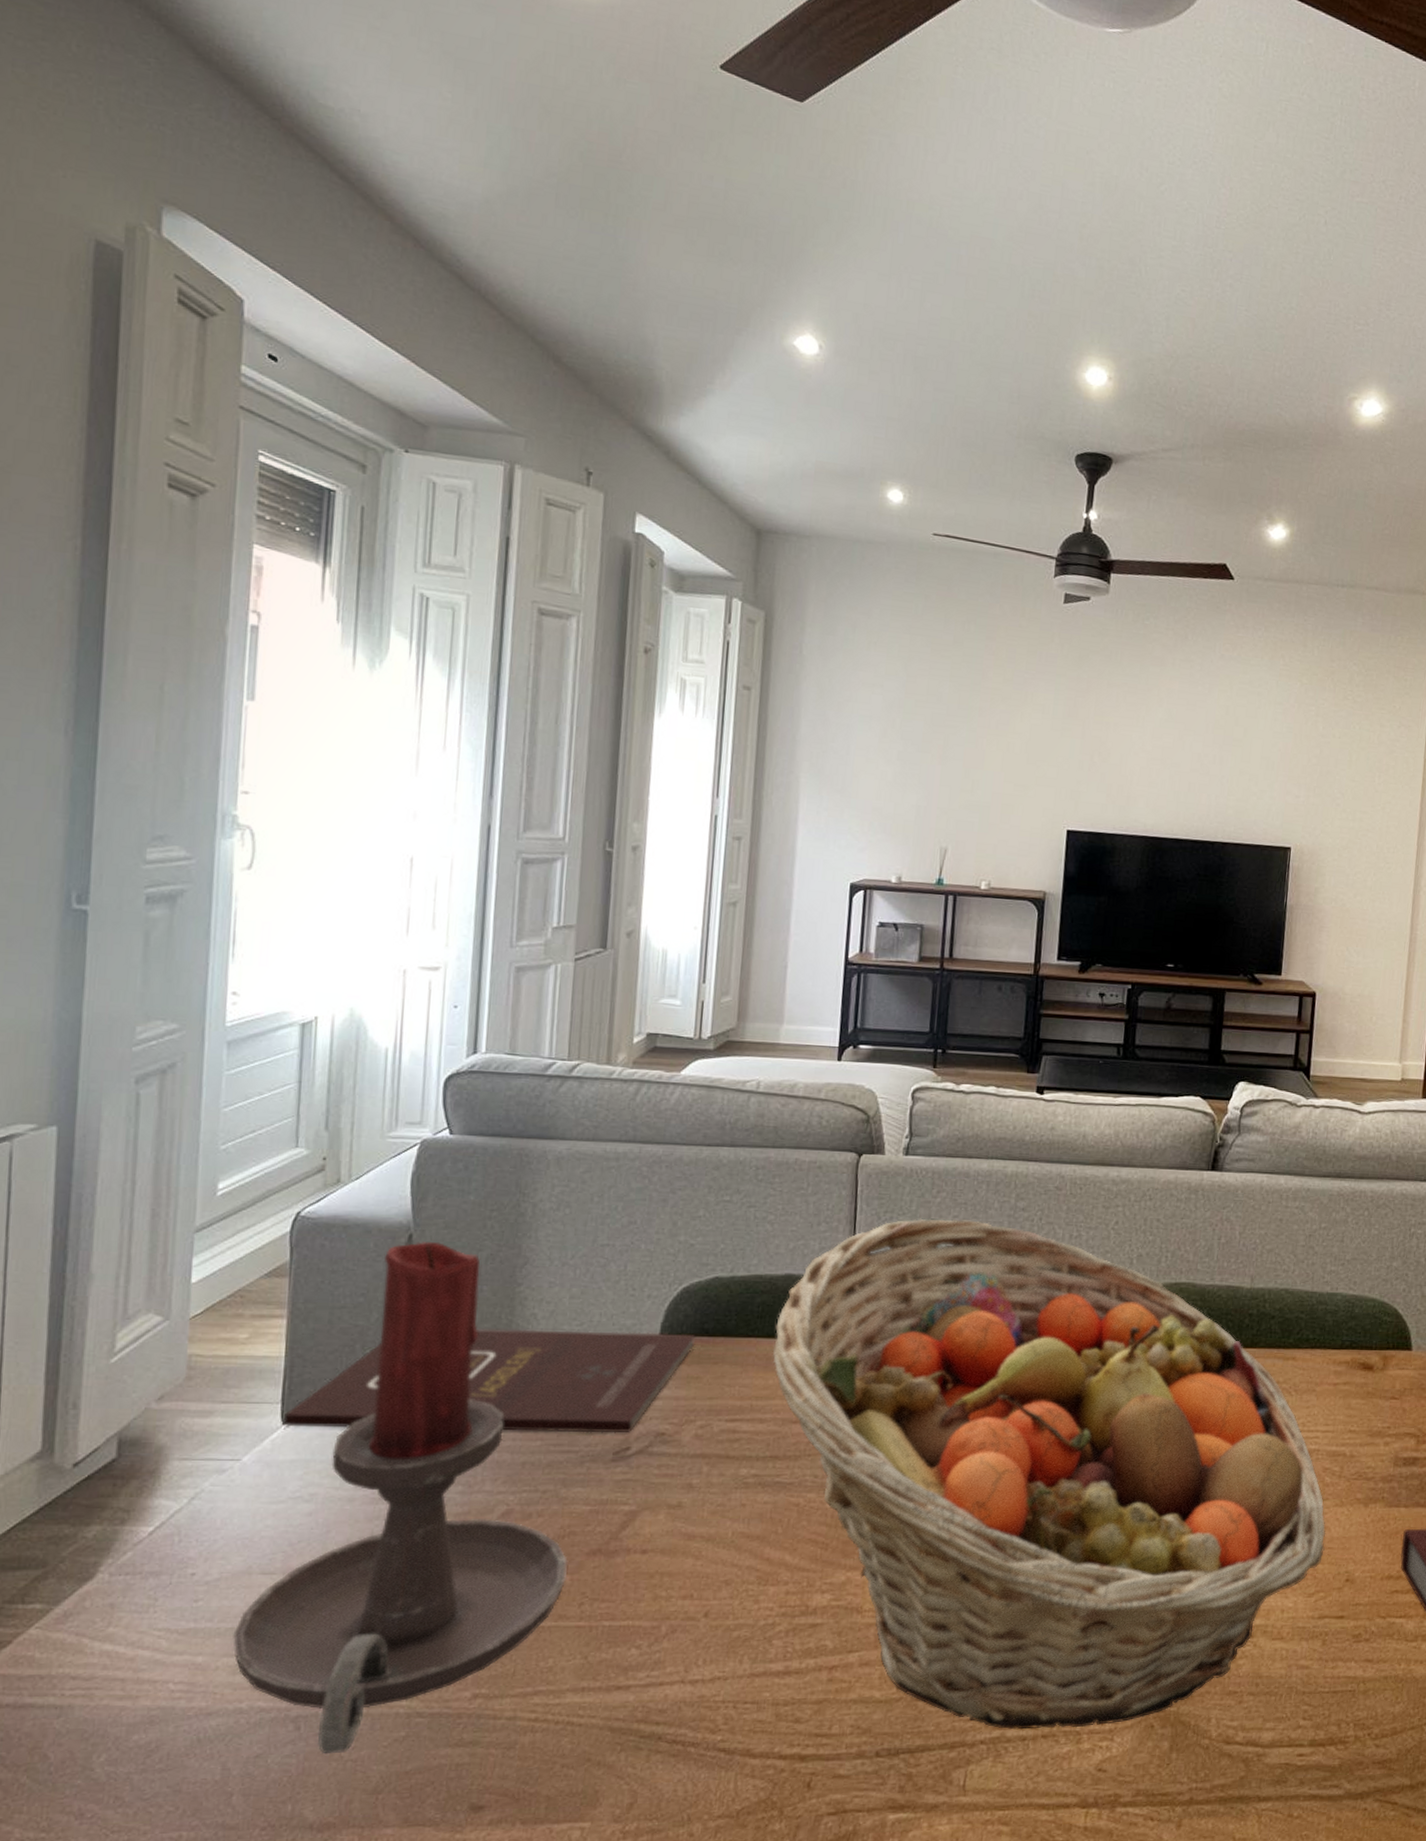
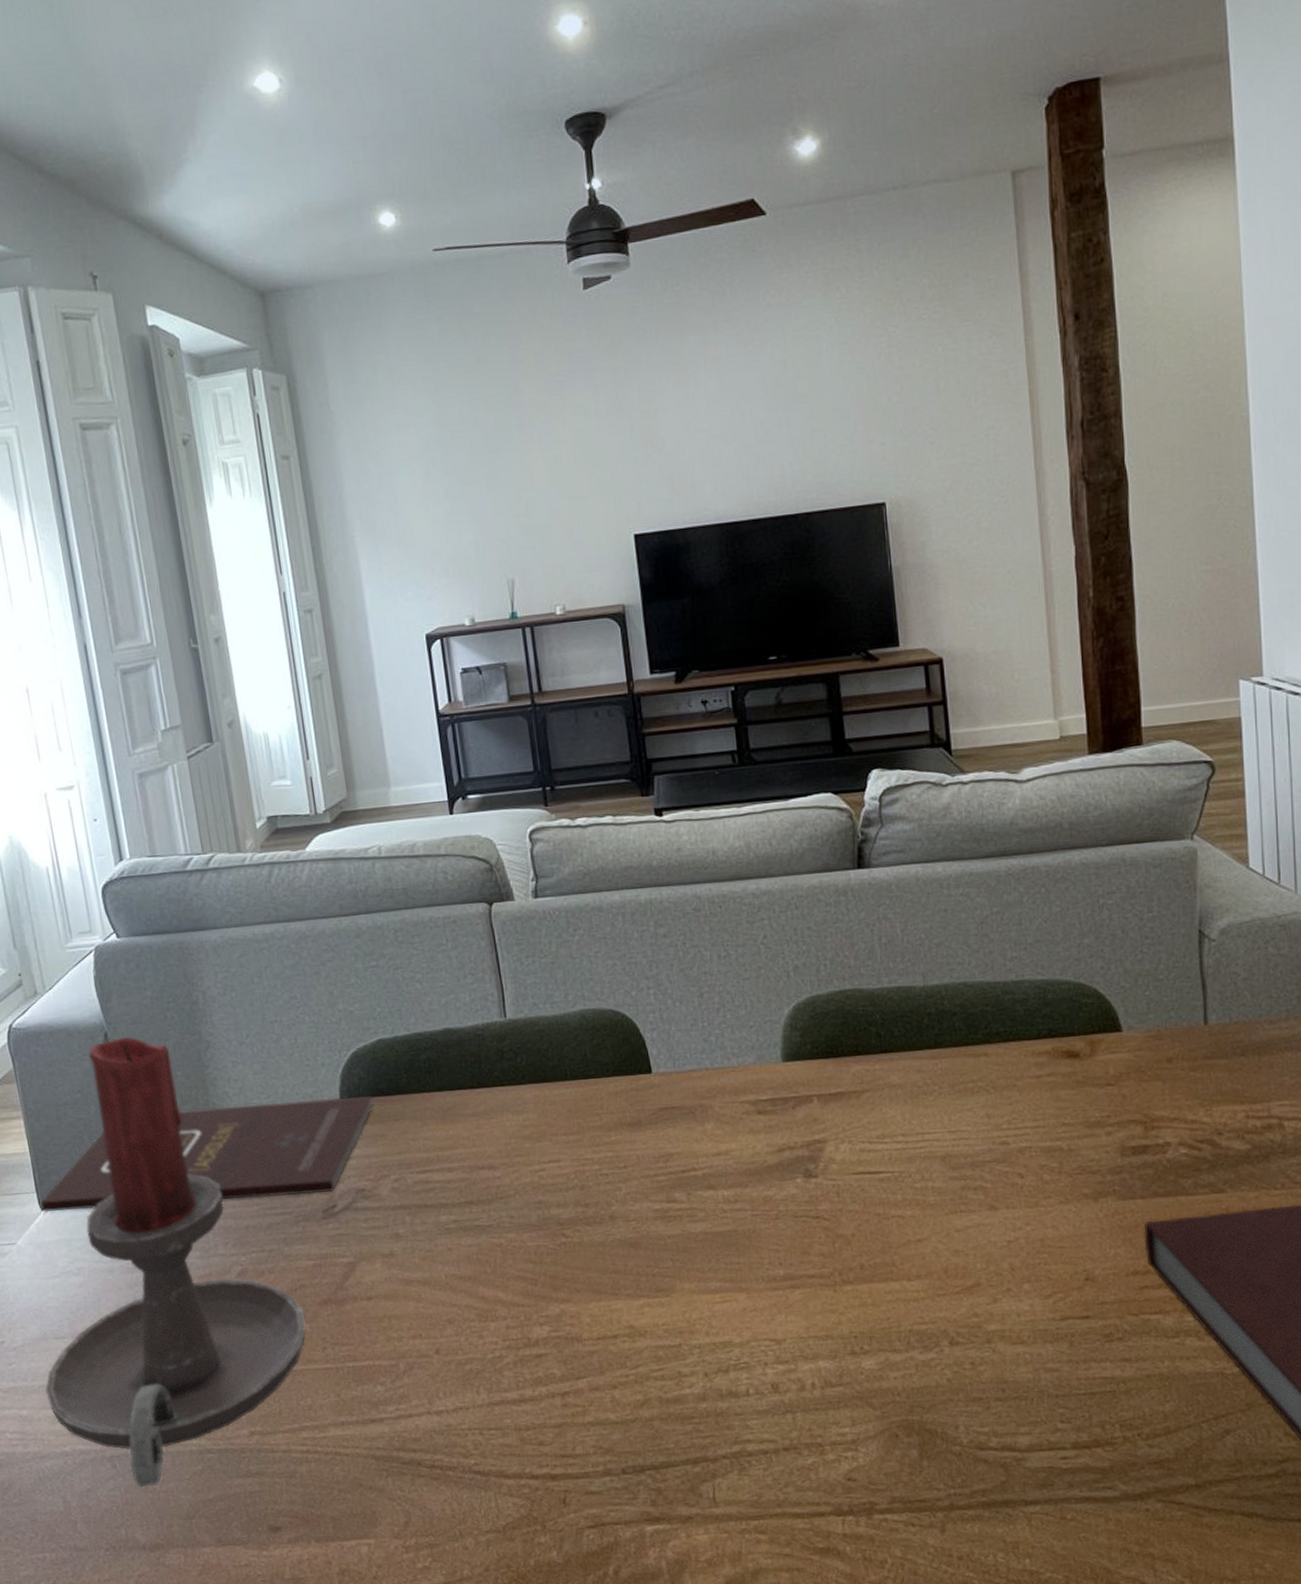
fruit basket: present [772,1218,1326,1729] -> none [444,953,1056,1444]

